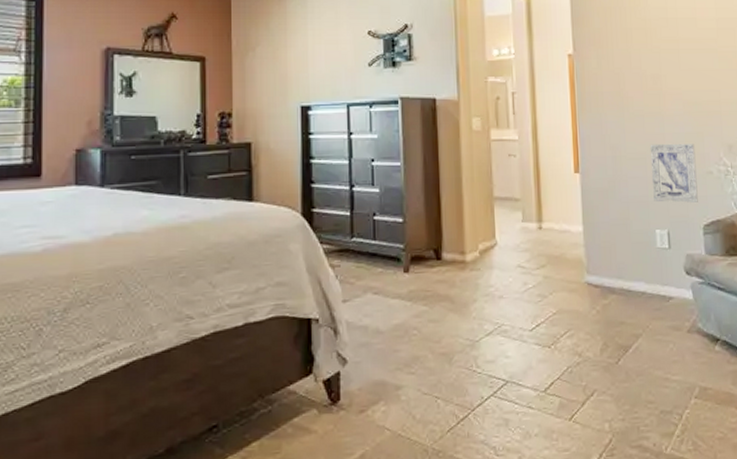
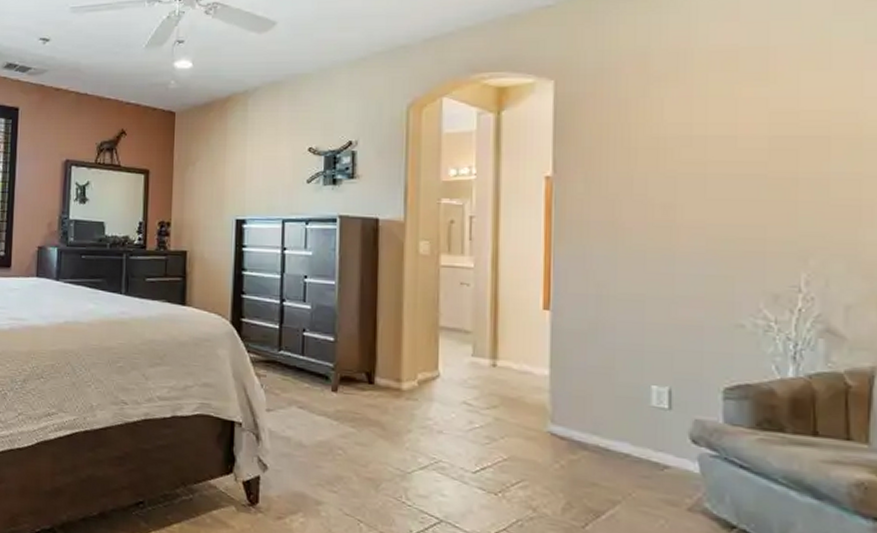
wall art: present [650,143,698,203] -> none [650,285,720,360]

